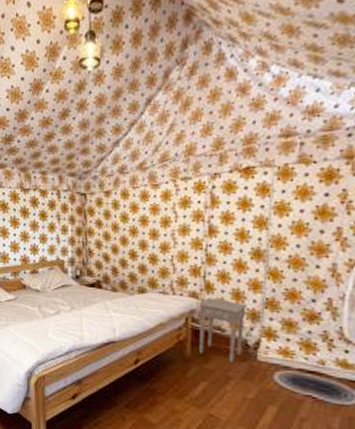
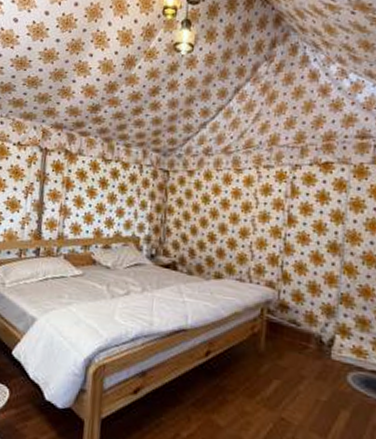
nightstand: present [197,298,248,362] -> none [273,289,323,360]

